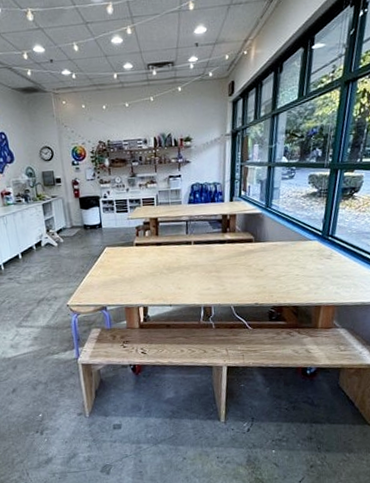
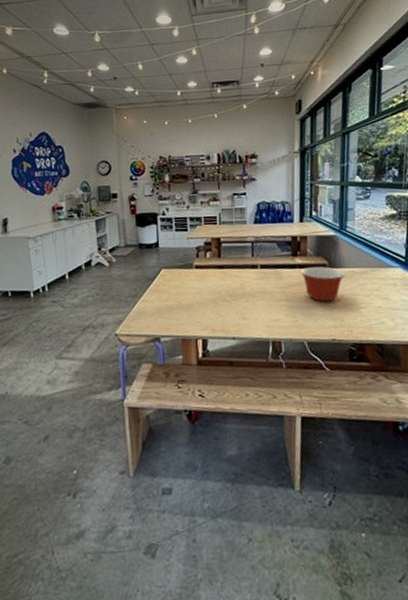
mixing bowl: none [229,241,269,273] -> present [300,266,346,302]

